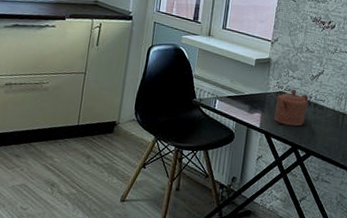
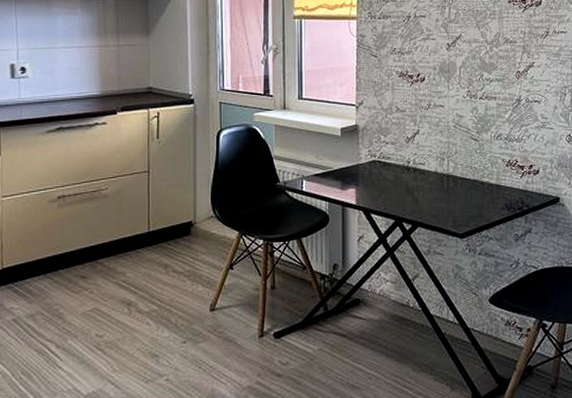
teapot: present [274,89,309,126] -> none [370,155,407,197]

